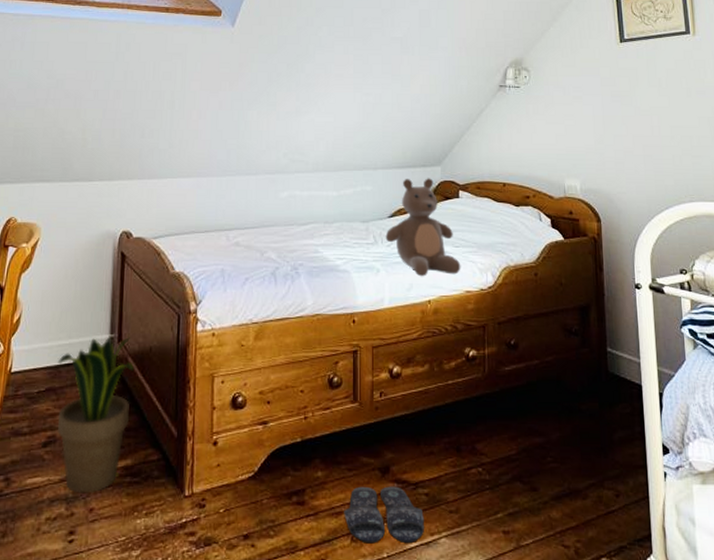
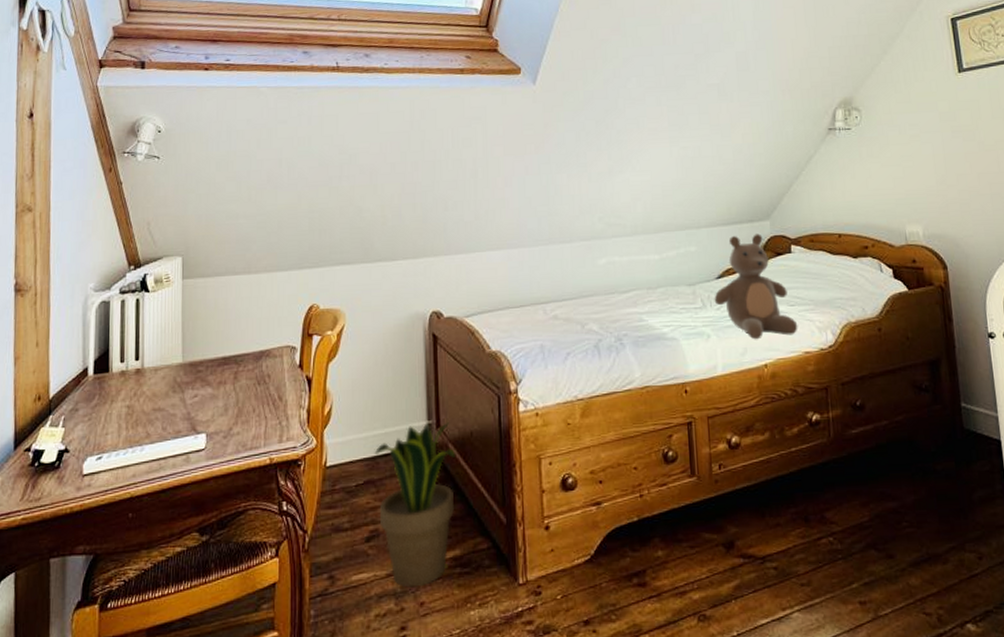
slippers: present [344,486,424,544] -> none [688,561,775,623]

